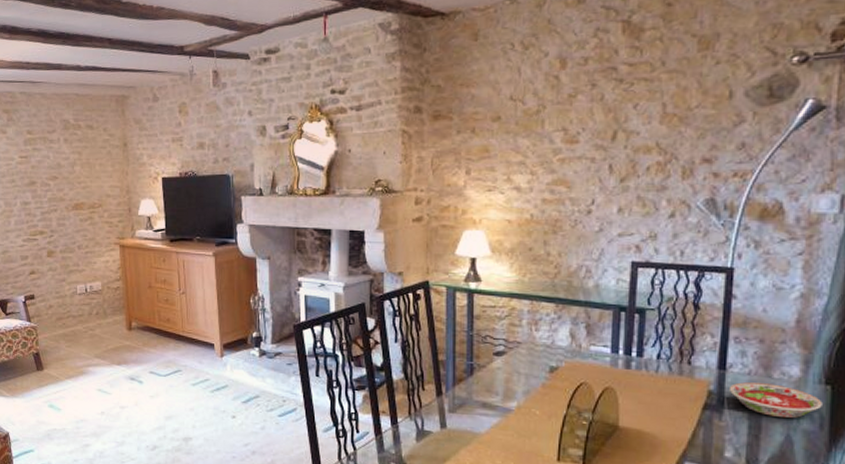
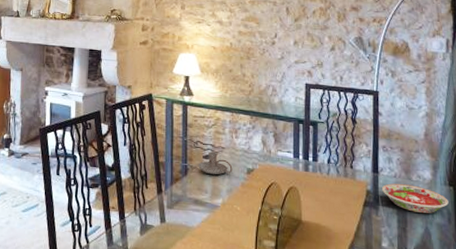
candle holder: none [487,347,531,375] -> present [198,151,233,175]

